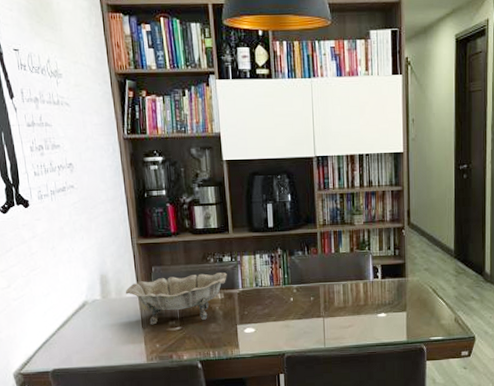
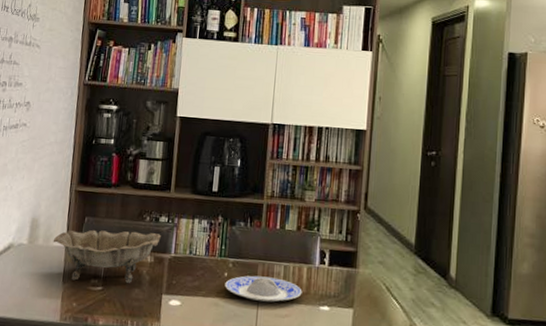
plate: none [292,296,361,318] -> present [225,275,302,303]

